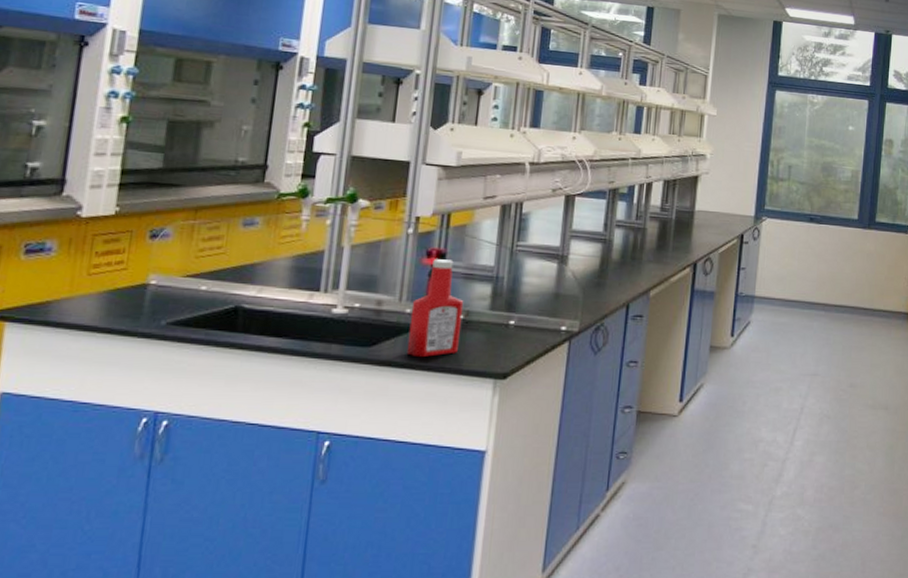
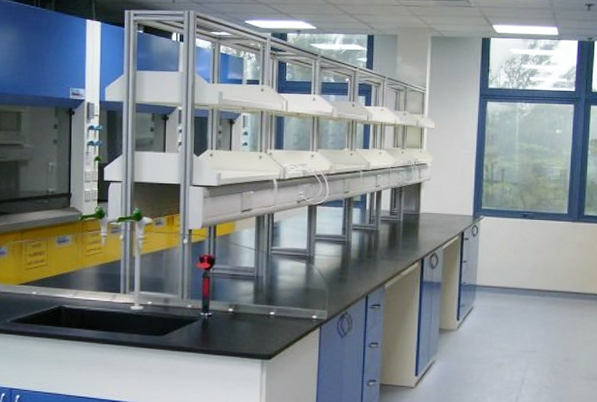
ketchup bottle: present [406,259,464,357] -> none [191,263,233,343]

